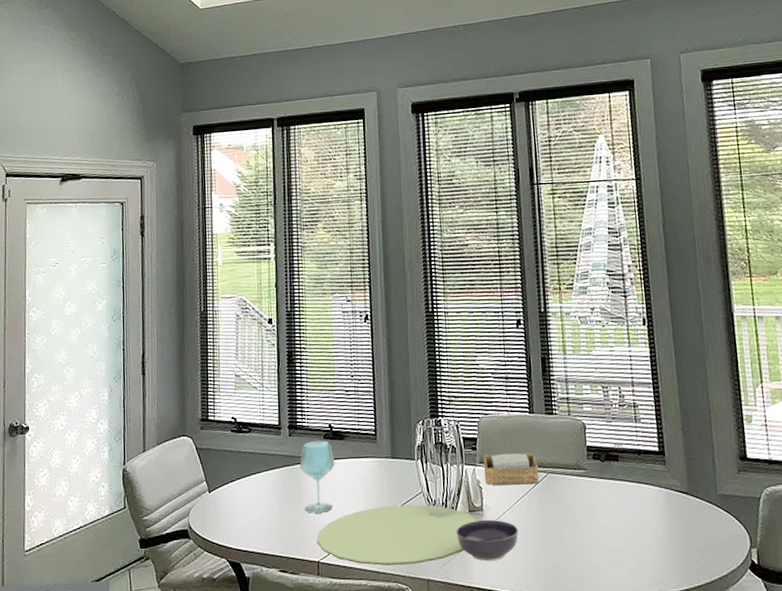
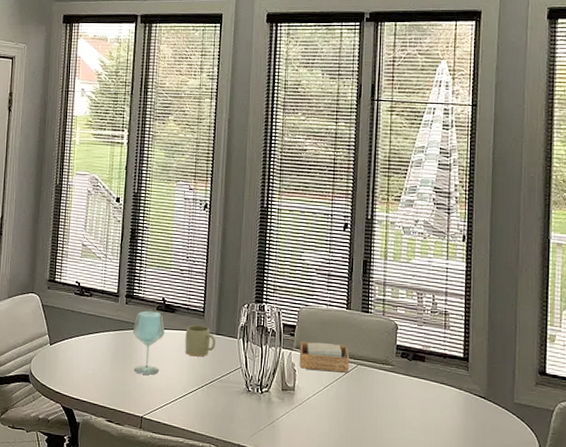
placemat: present [316,504,477,565] -> none [142,375,288,430]
mug: none [357,449,392,486] -> present [185,324,215,357]
bowl: present [456,519,519,561] -> none [268,398,326,436]

